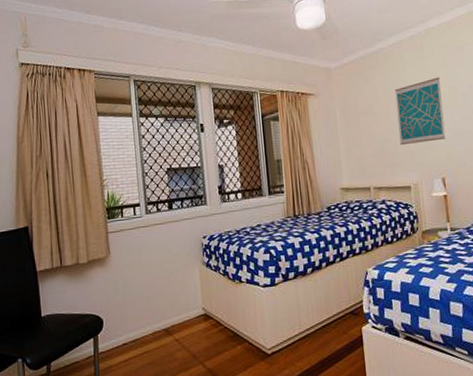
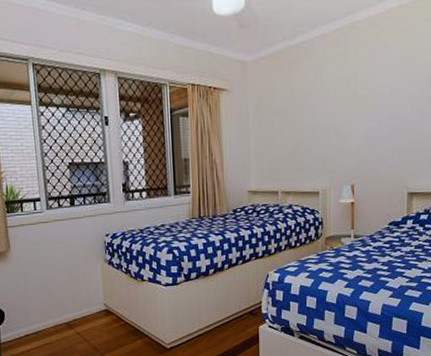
wall art: present [395,77,446,146] -> none [312,77,360,150]

